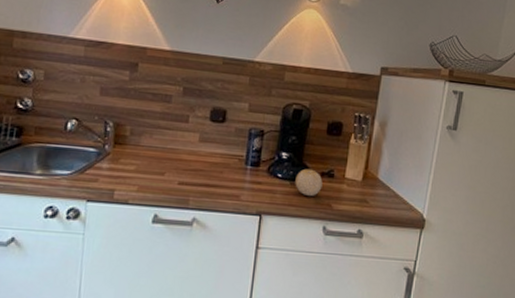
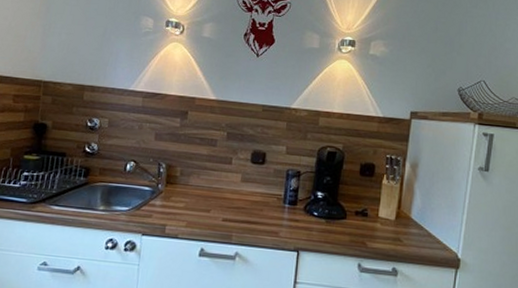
fruit: present [295,168,323,196] -> none [330,207,357,234]

